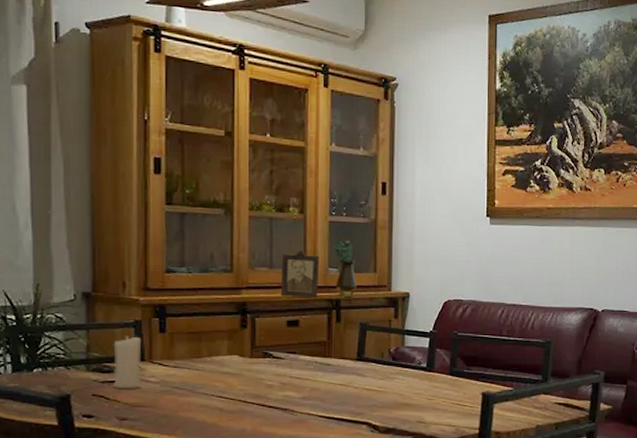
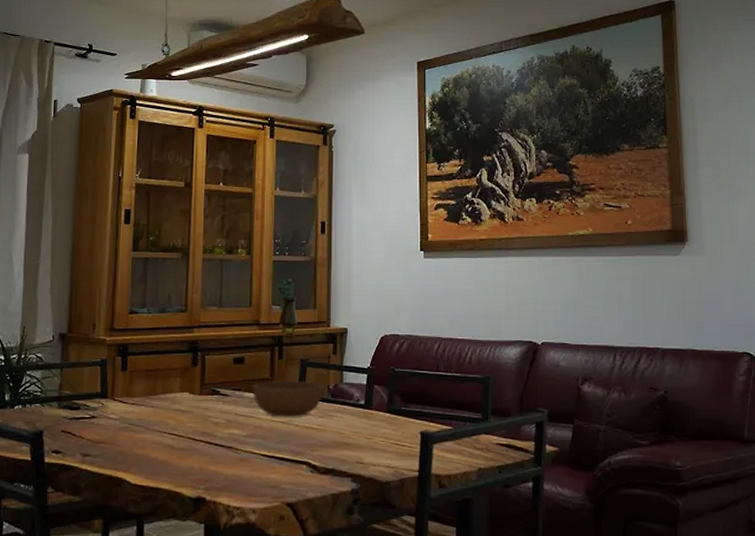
candle: present [112,336,142,388] -> none [79,374,106,425]
photo frame: present [280,249,320,298] -> none [228,289,264,336]
bowl: none [308,343,385,379] -> present [252,380,324,417]

